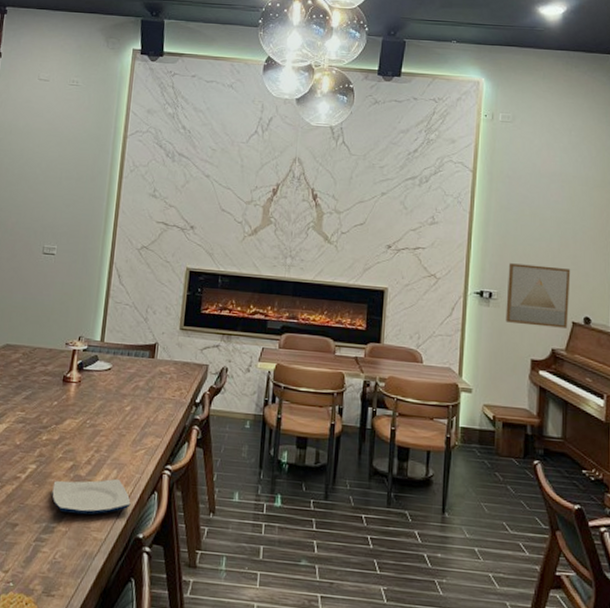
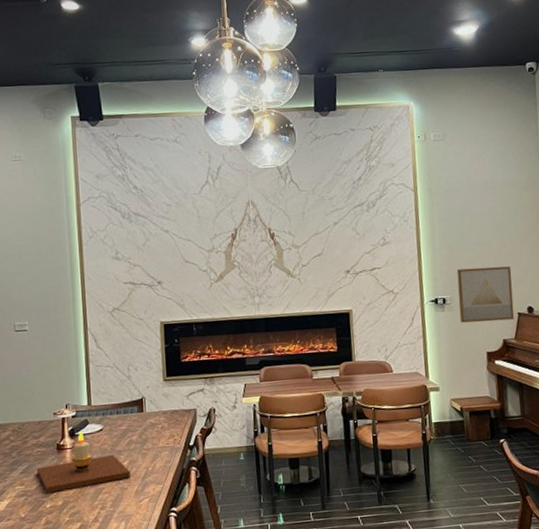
candle: none [39,367,131,426] -> present [37,431,130,493]

